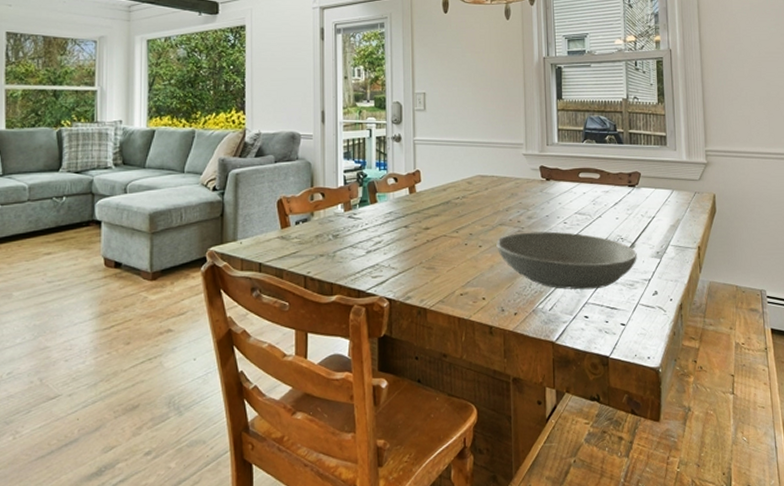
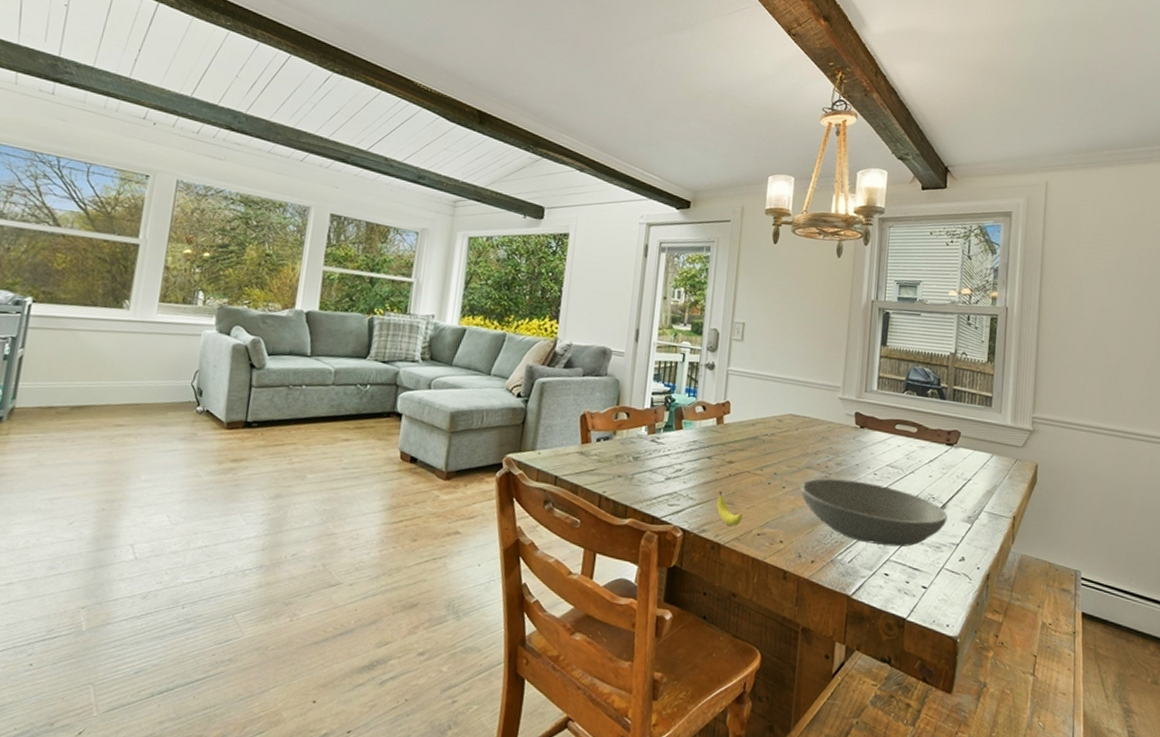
banana: none [418,258,444,290] -> present [717,491,743,527]

